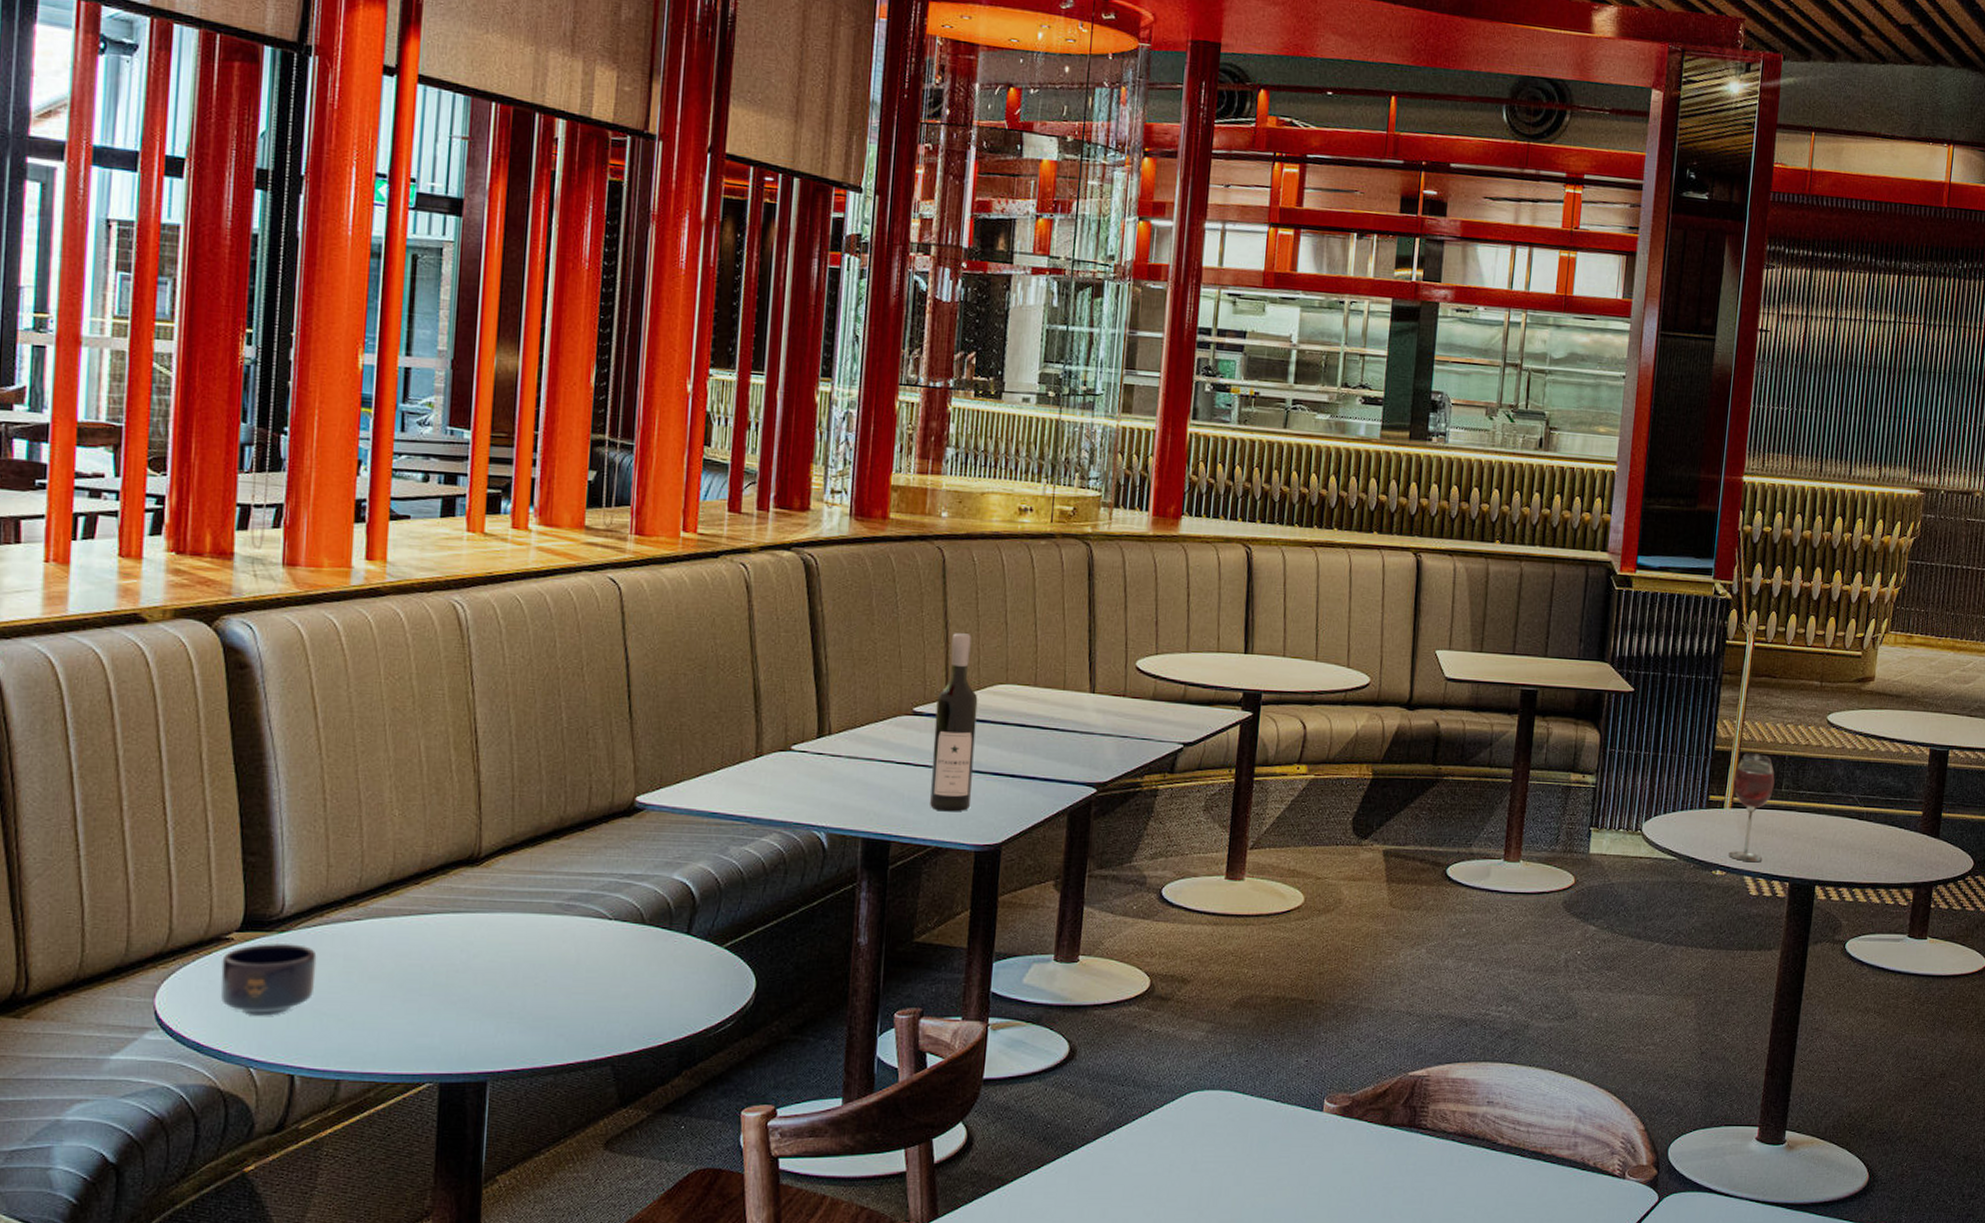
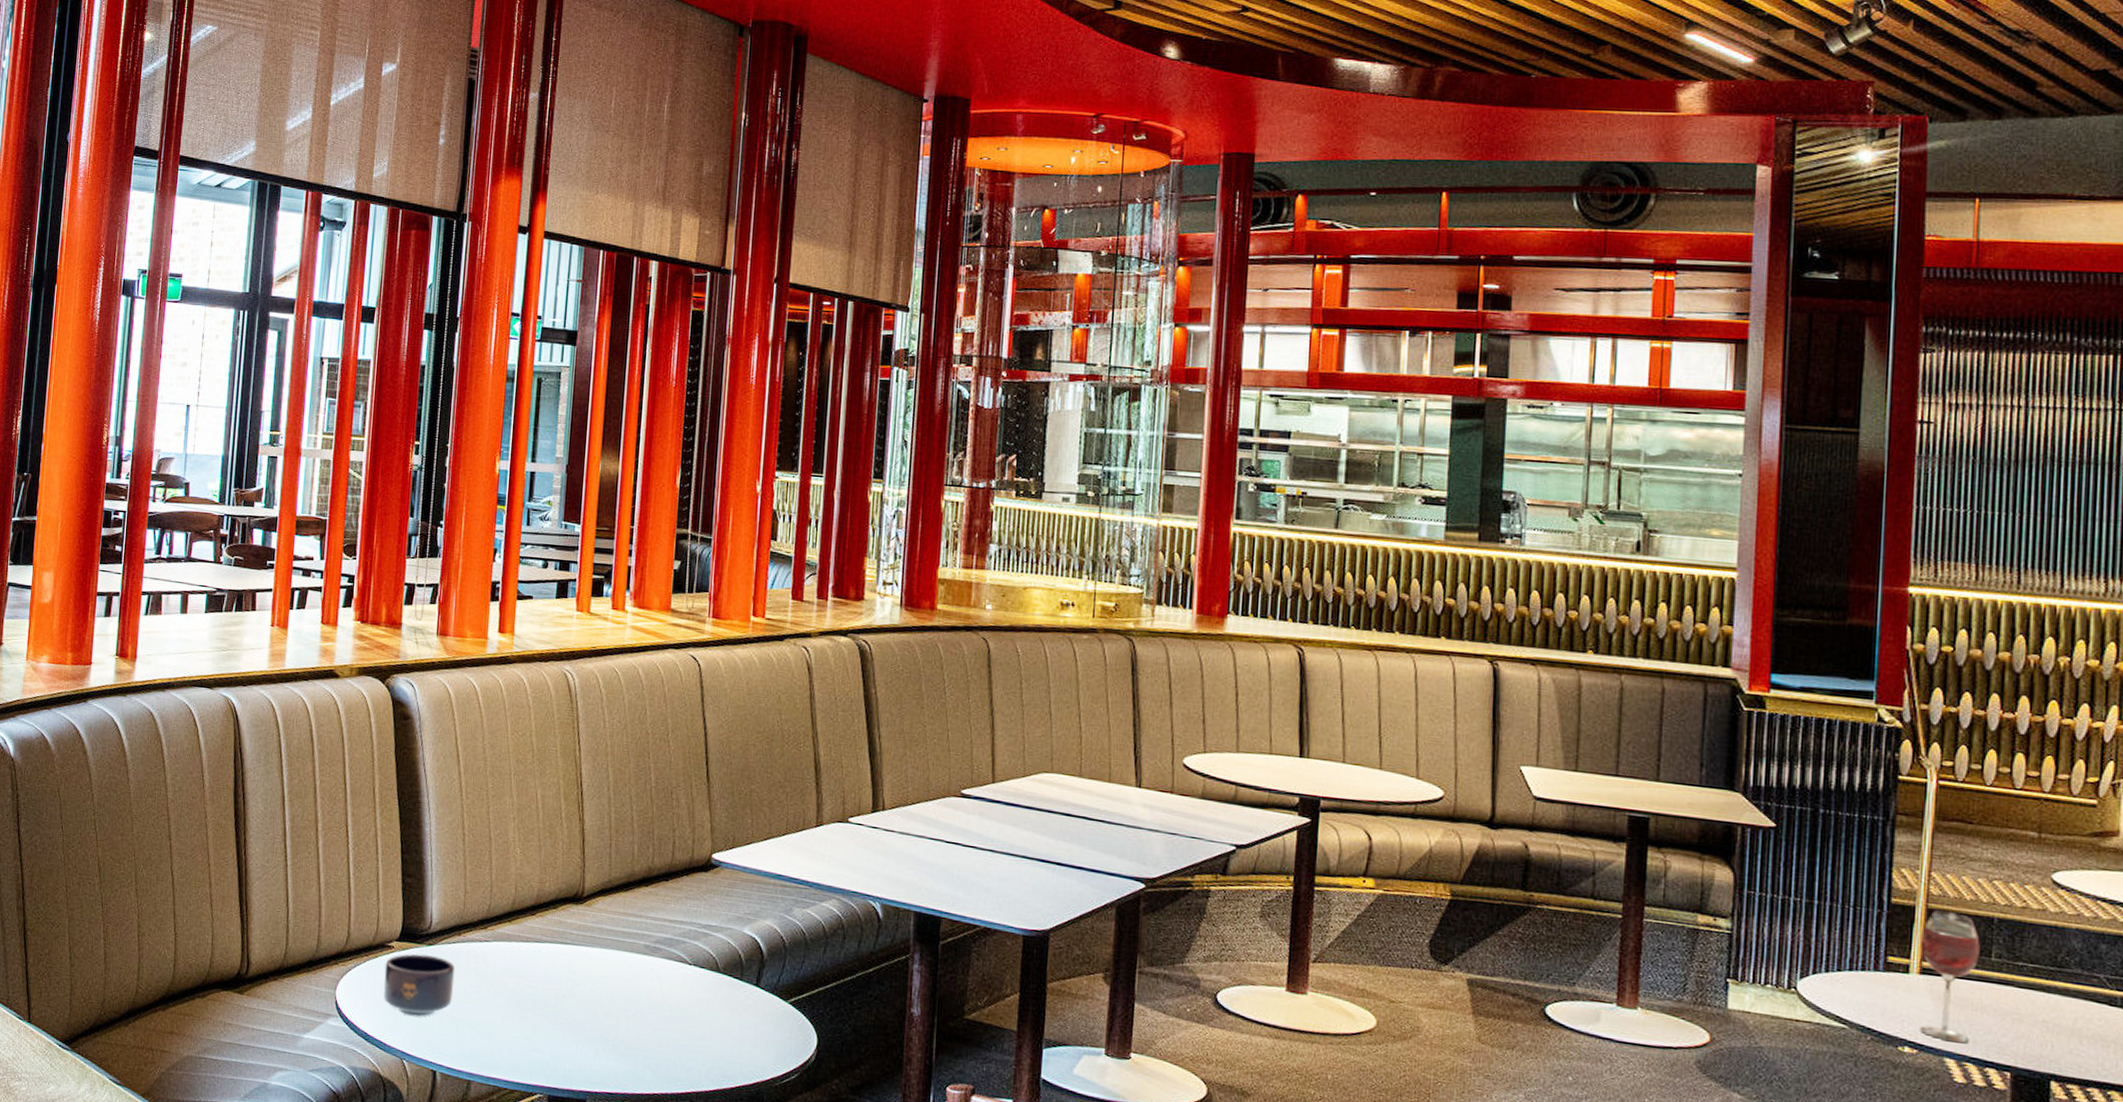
bottle: present [929,633,978,812] -> none [977,720,1024,895]

